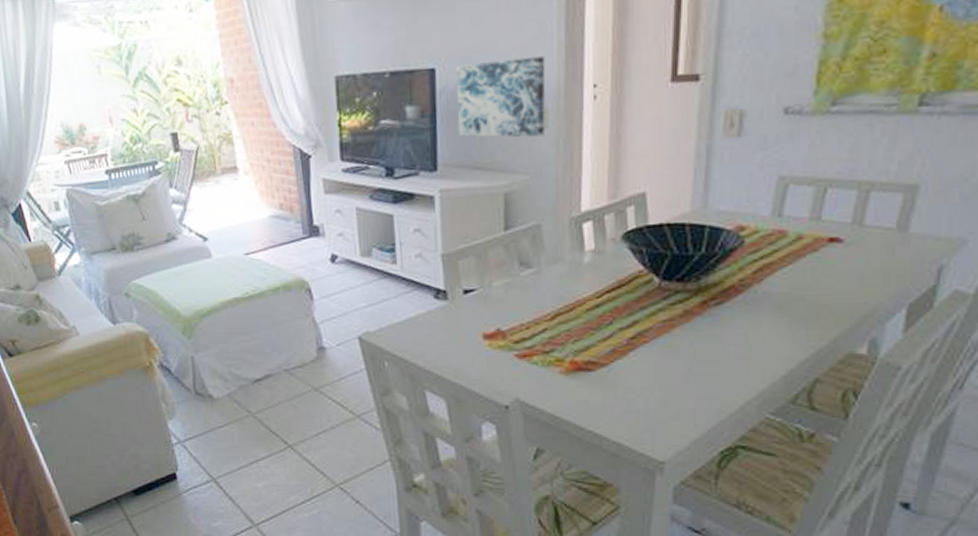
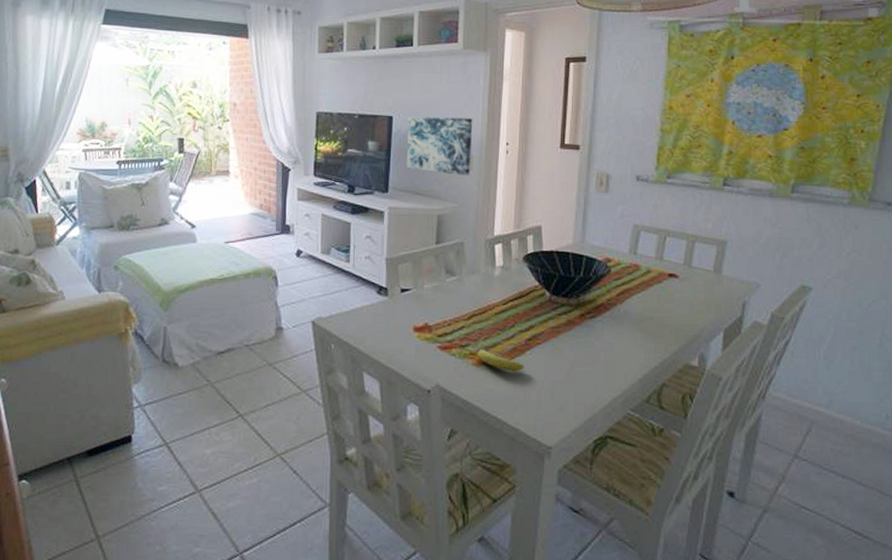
fruit: none [566,352,627,378] -> present [478,348,524,372]

